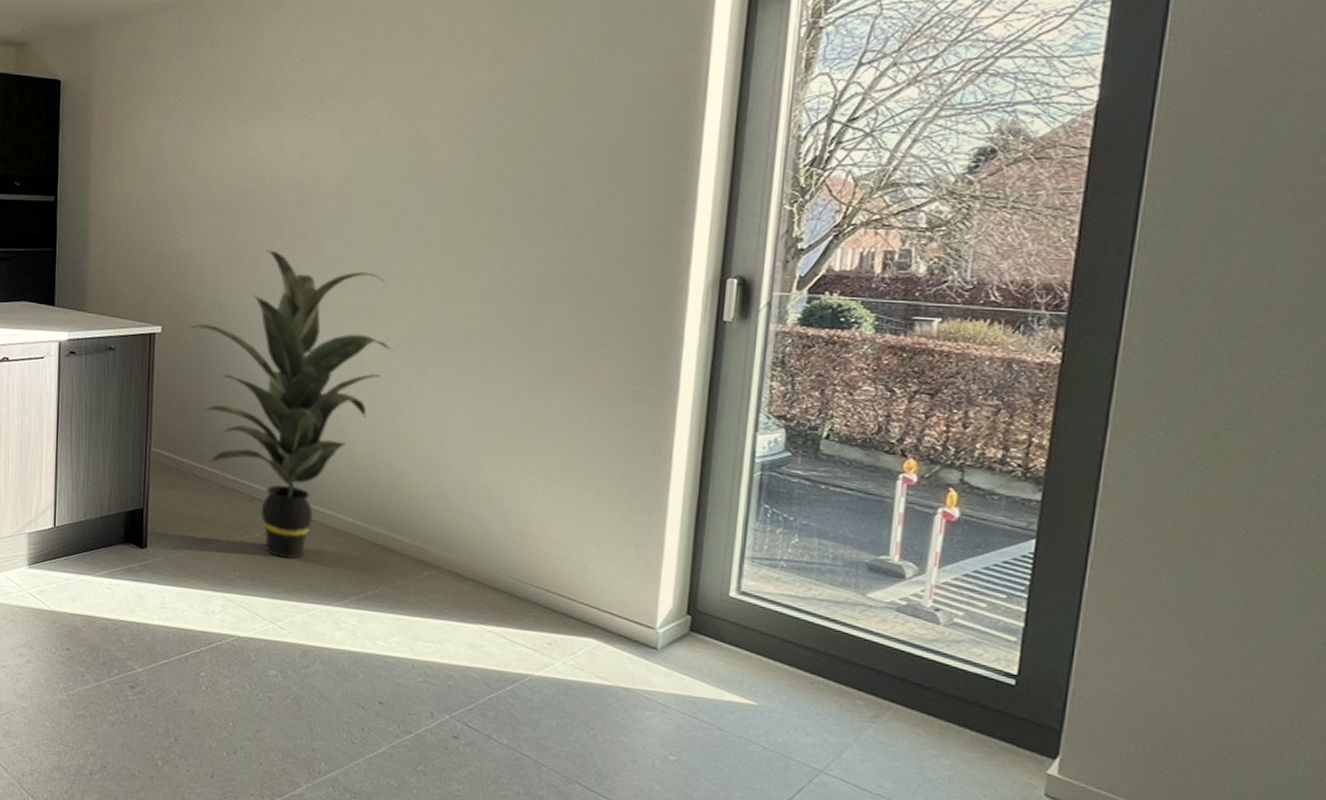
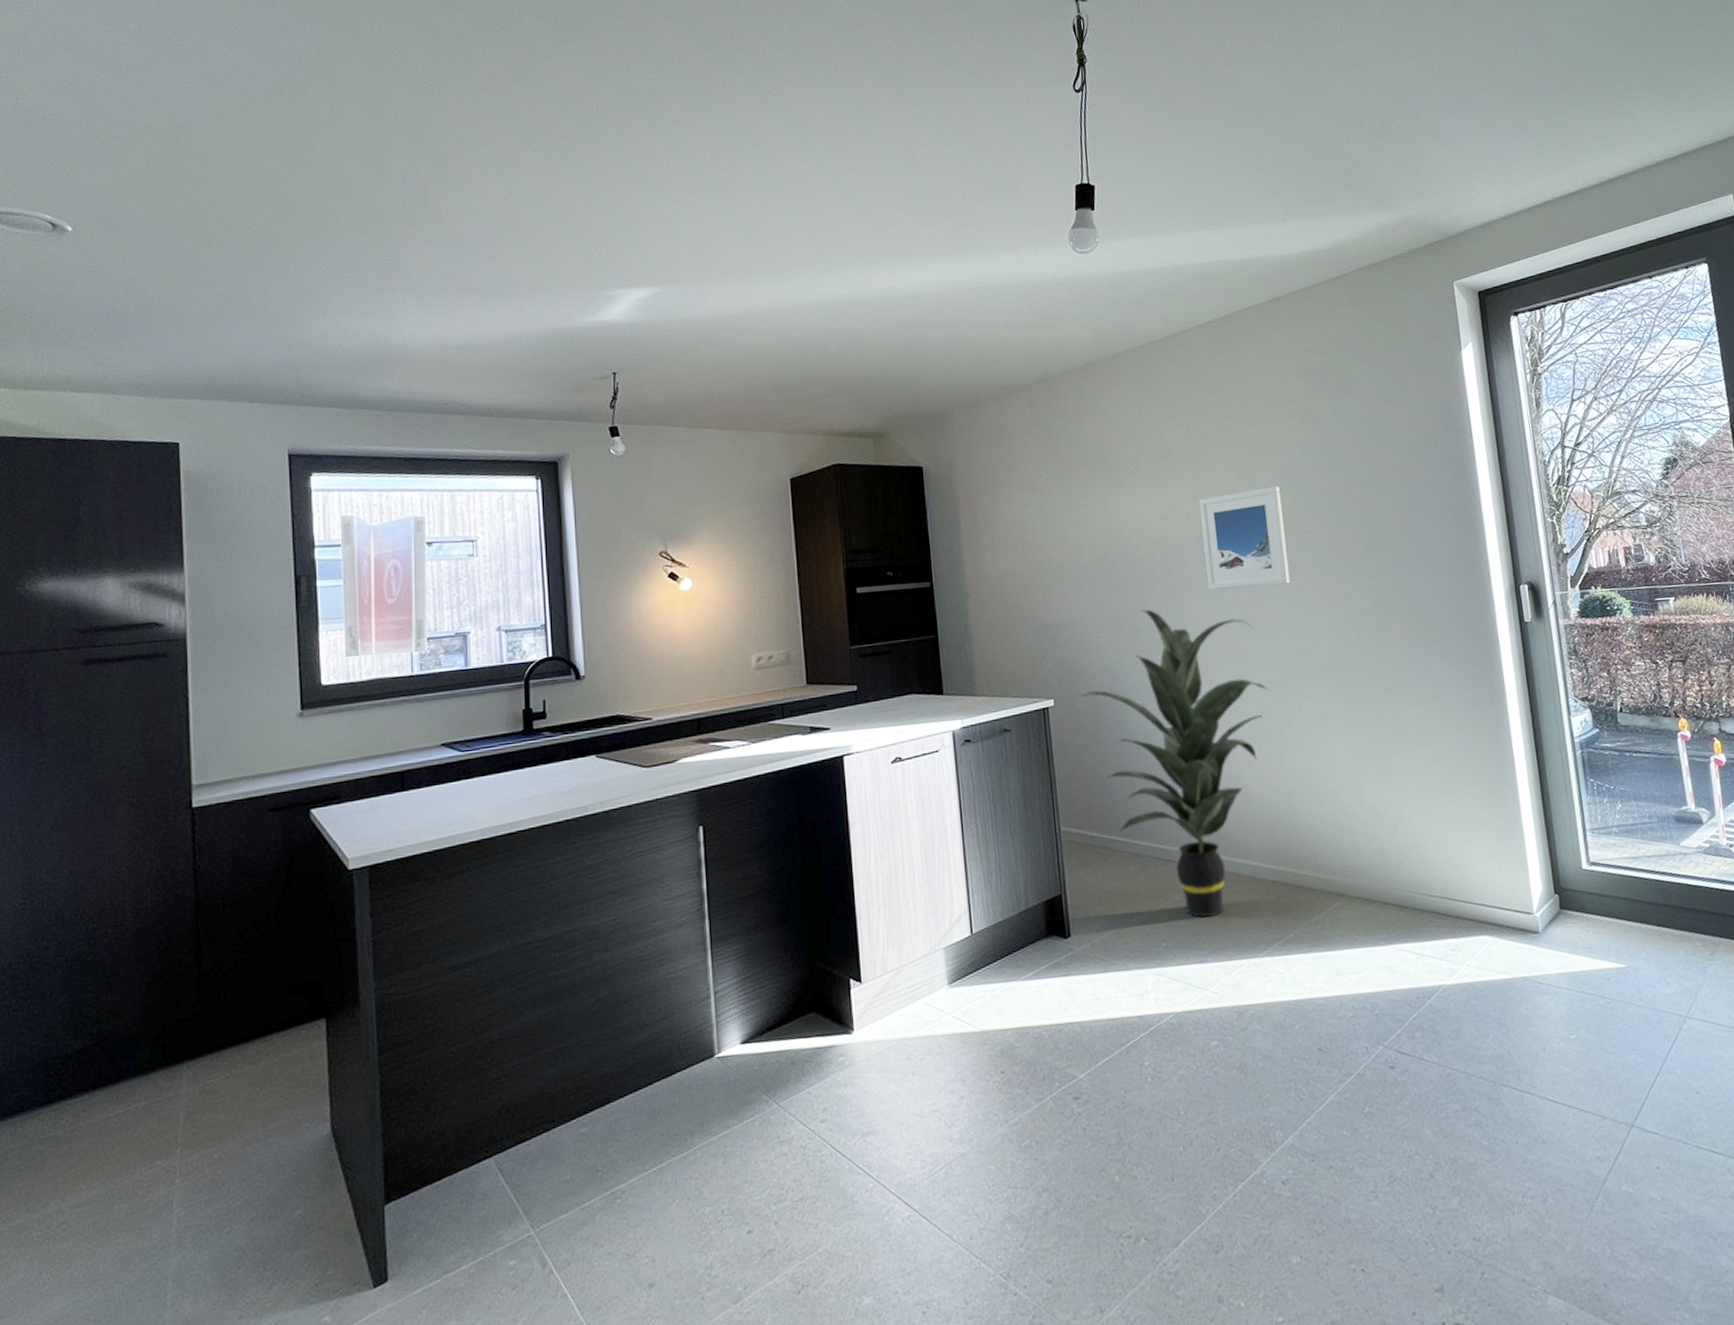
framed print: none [344,135,446,243] -> present [1199,486,1290,590]

